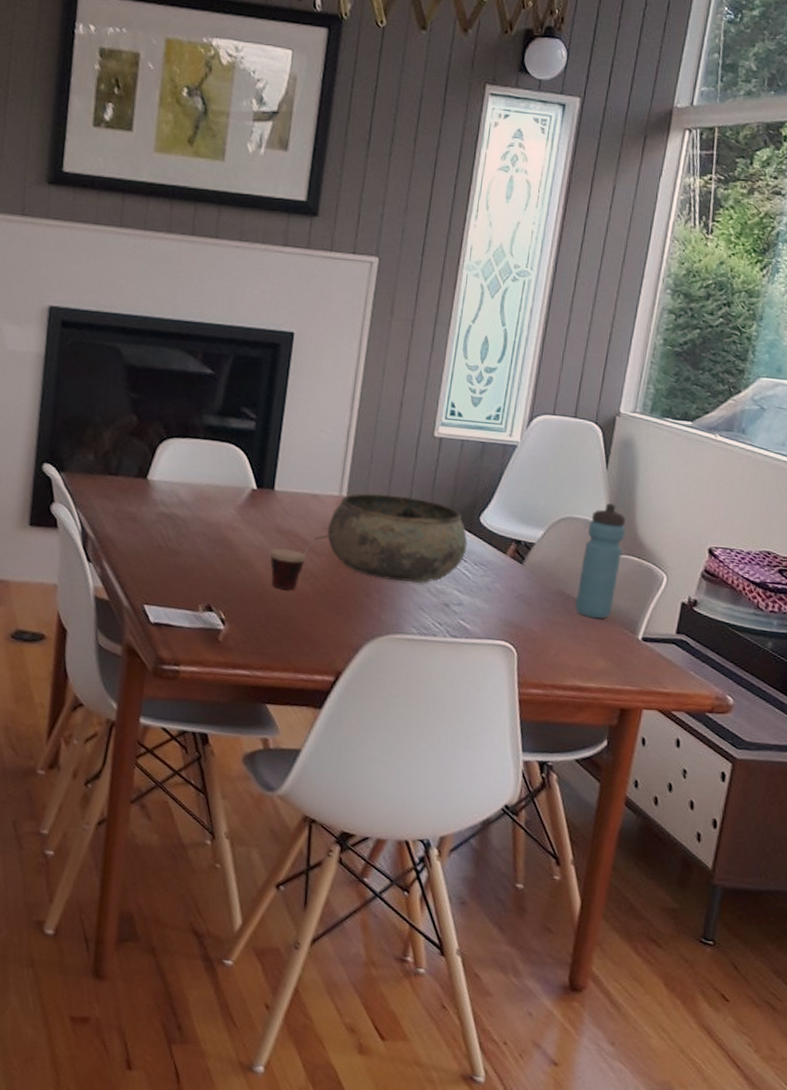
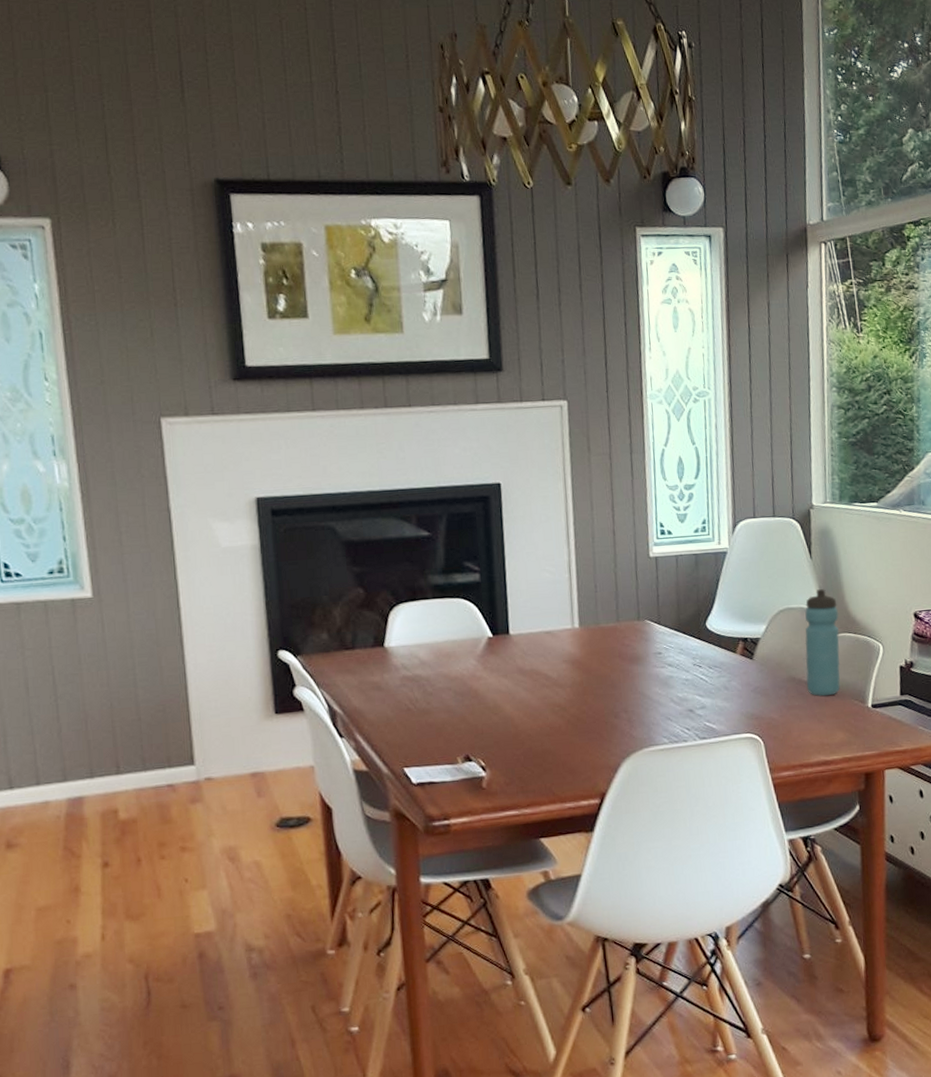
cup: present [270,533,338,590] -> none [517,664,577,727]
bowl: present [328,493,468,584] -> none [567,617,700,698]

